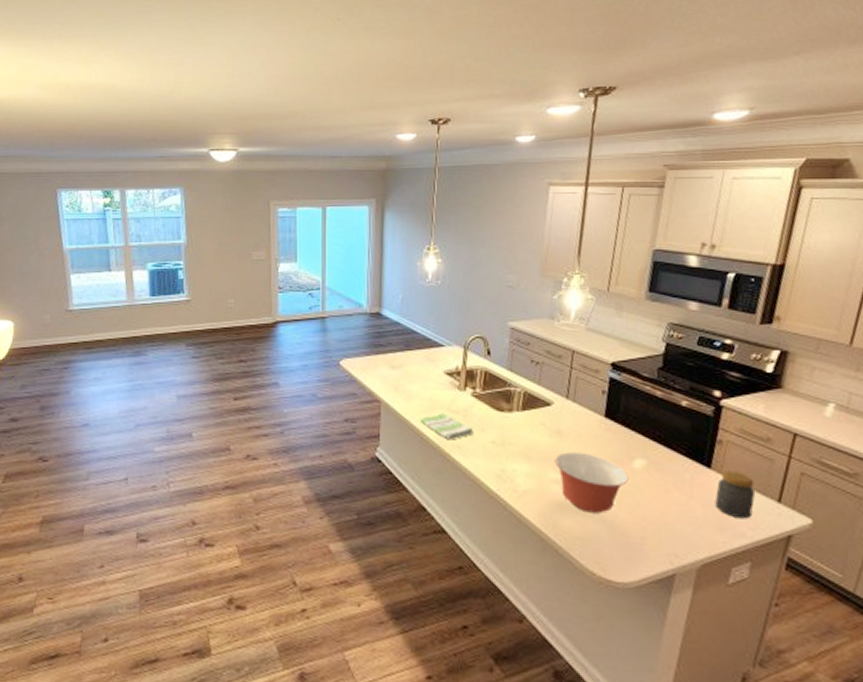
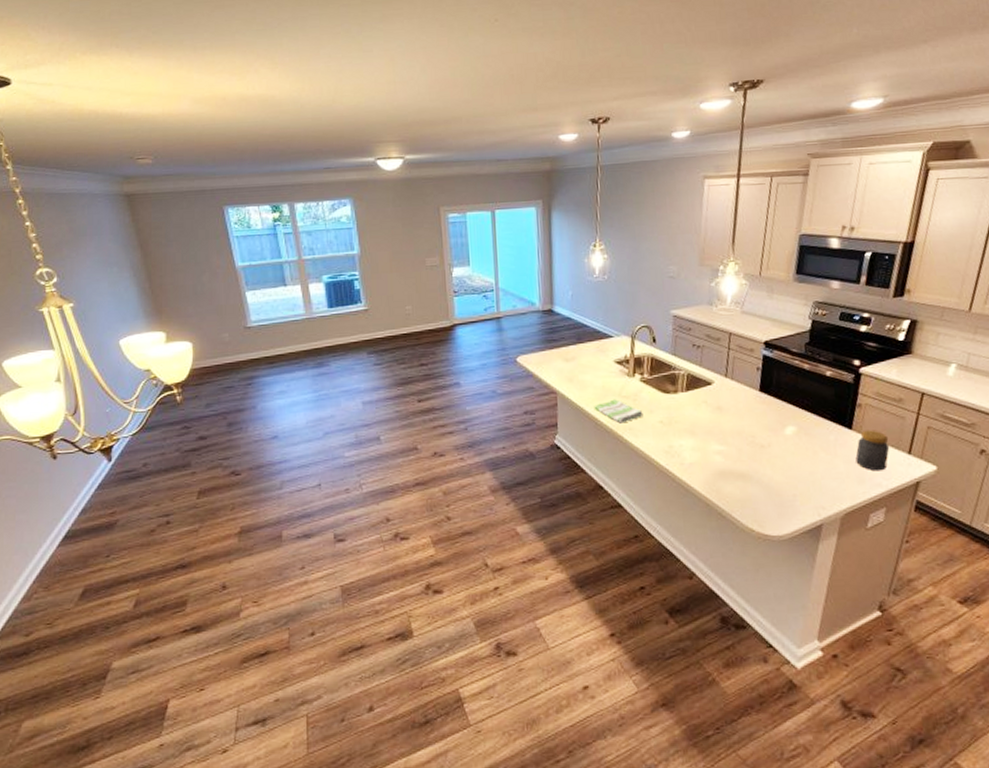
mixing bowl: present [554,452,629,513] -> none [716,425,782,478]

